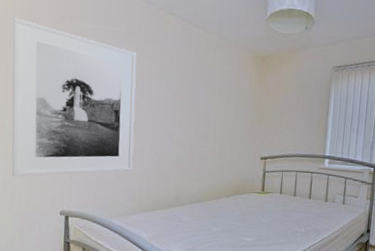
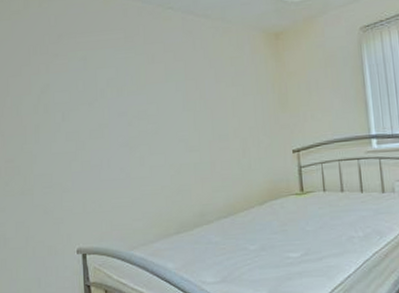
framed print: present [11,17,137,177] -> none [14,45,148,216]

